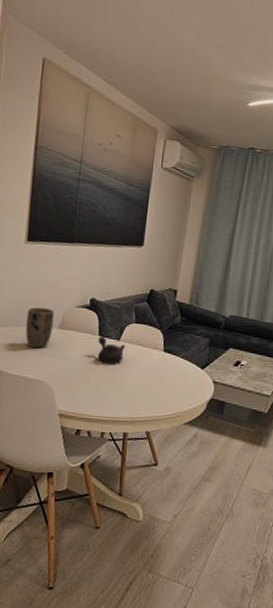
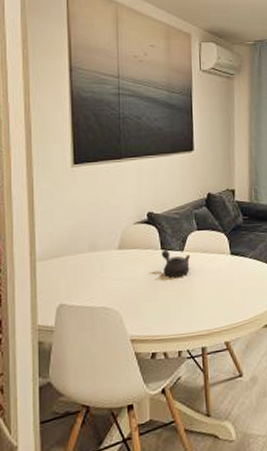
plant pot: present [25,307,55,349] -> none [83,229,113,275]

